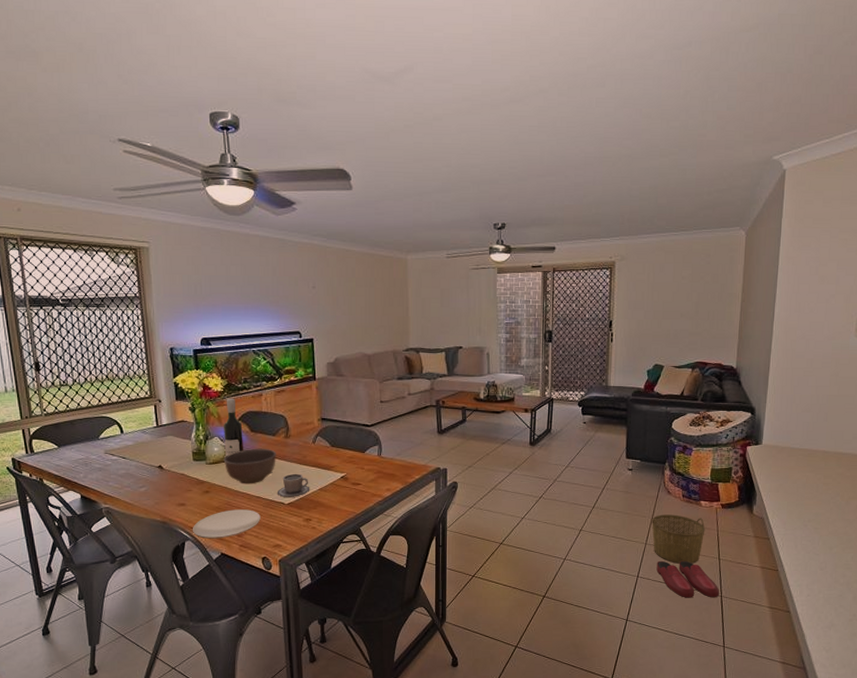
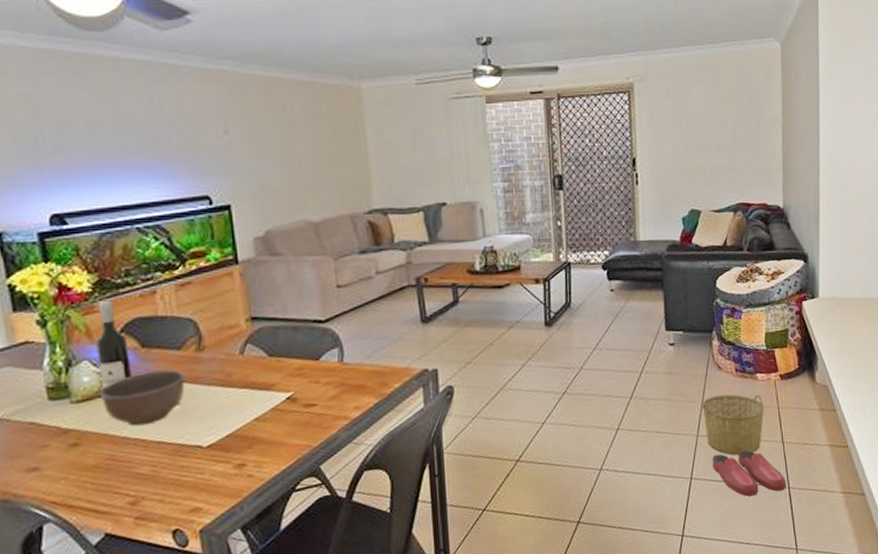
plate: present [192,509,261,539] -> none [53,462,166,516]
cup: present [277,473,310,497] -> none [189,400,241,438]

